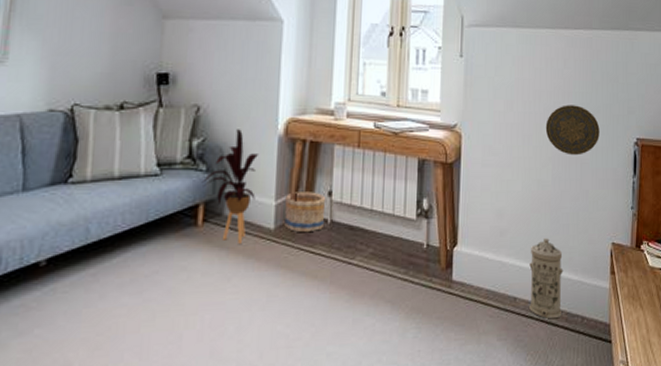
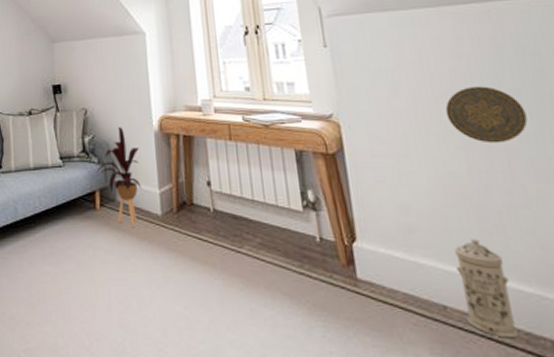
basket: present [284,192,326,233] -> none [168,182,208,220]

